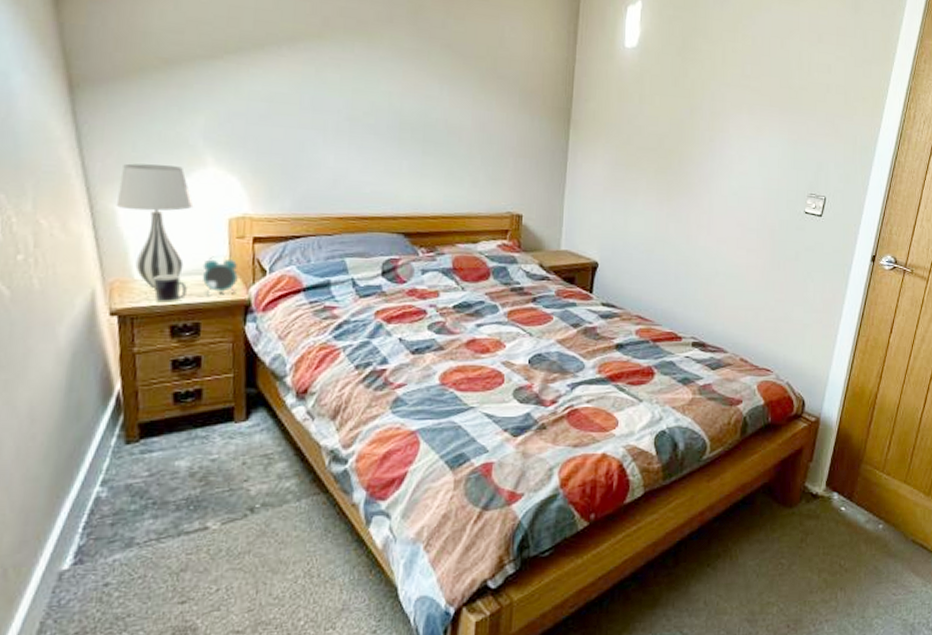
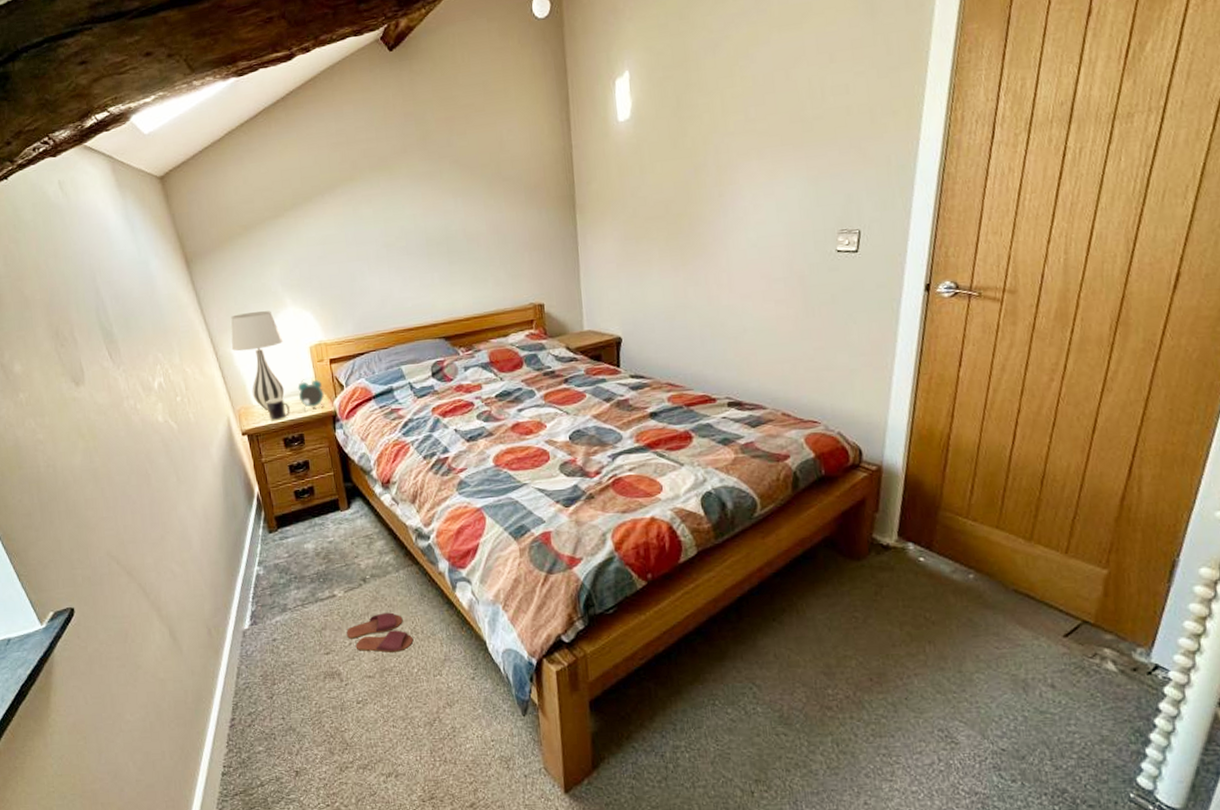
slippers: none [215,551,306,601] -> present [347,612,414,653]

